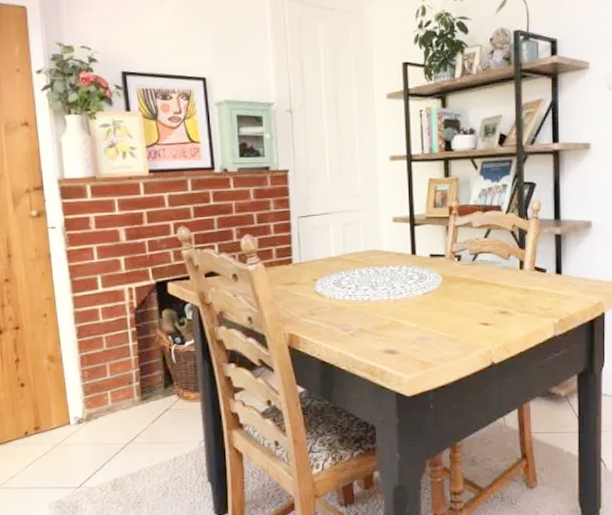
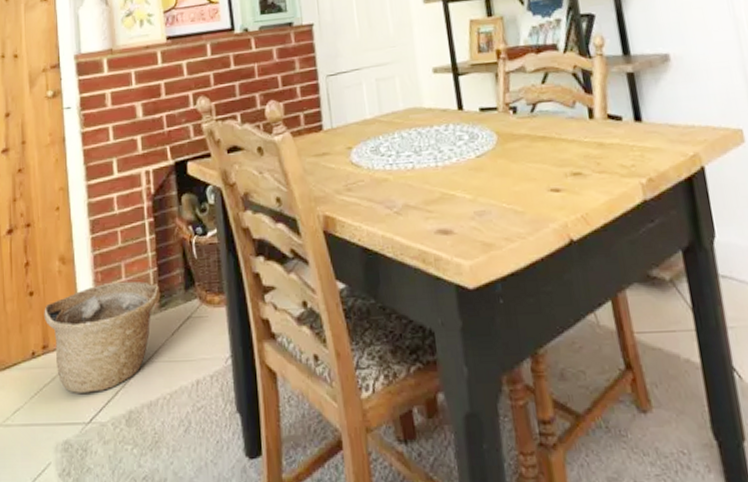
basket: none [35,378,143,465] -> present [44,281,161,393]

